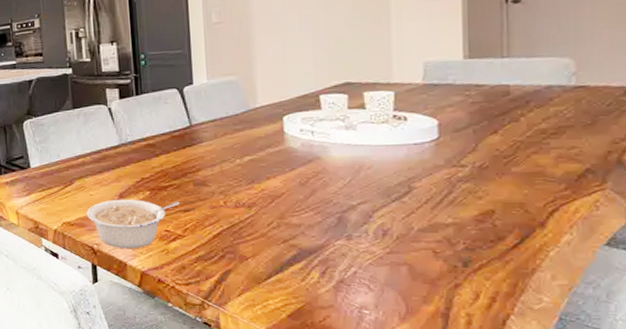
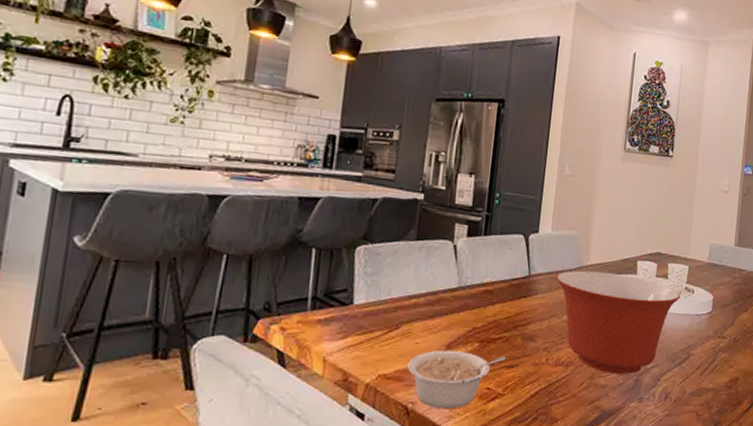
mixing bowl: none [221,111,388,212] -> present [556,270,681,374]

